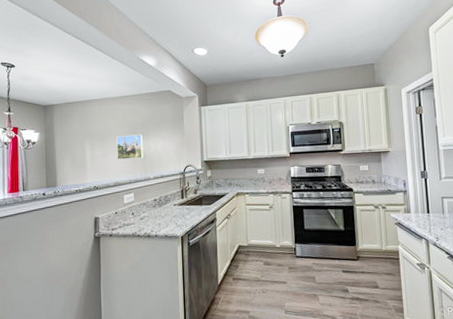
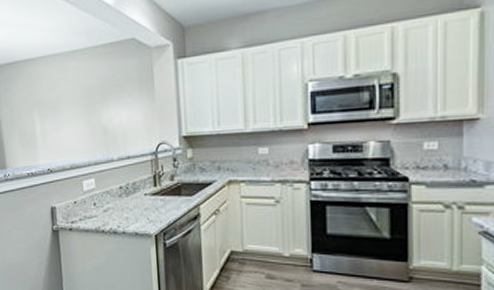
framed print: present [116,134,144,160] -> none [69,101,104,135]

